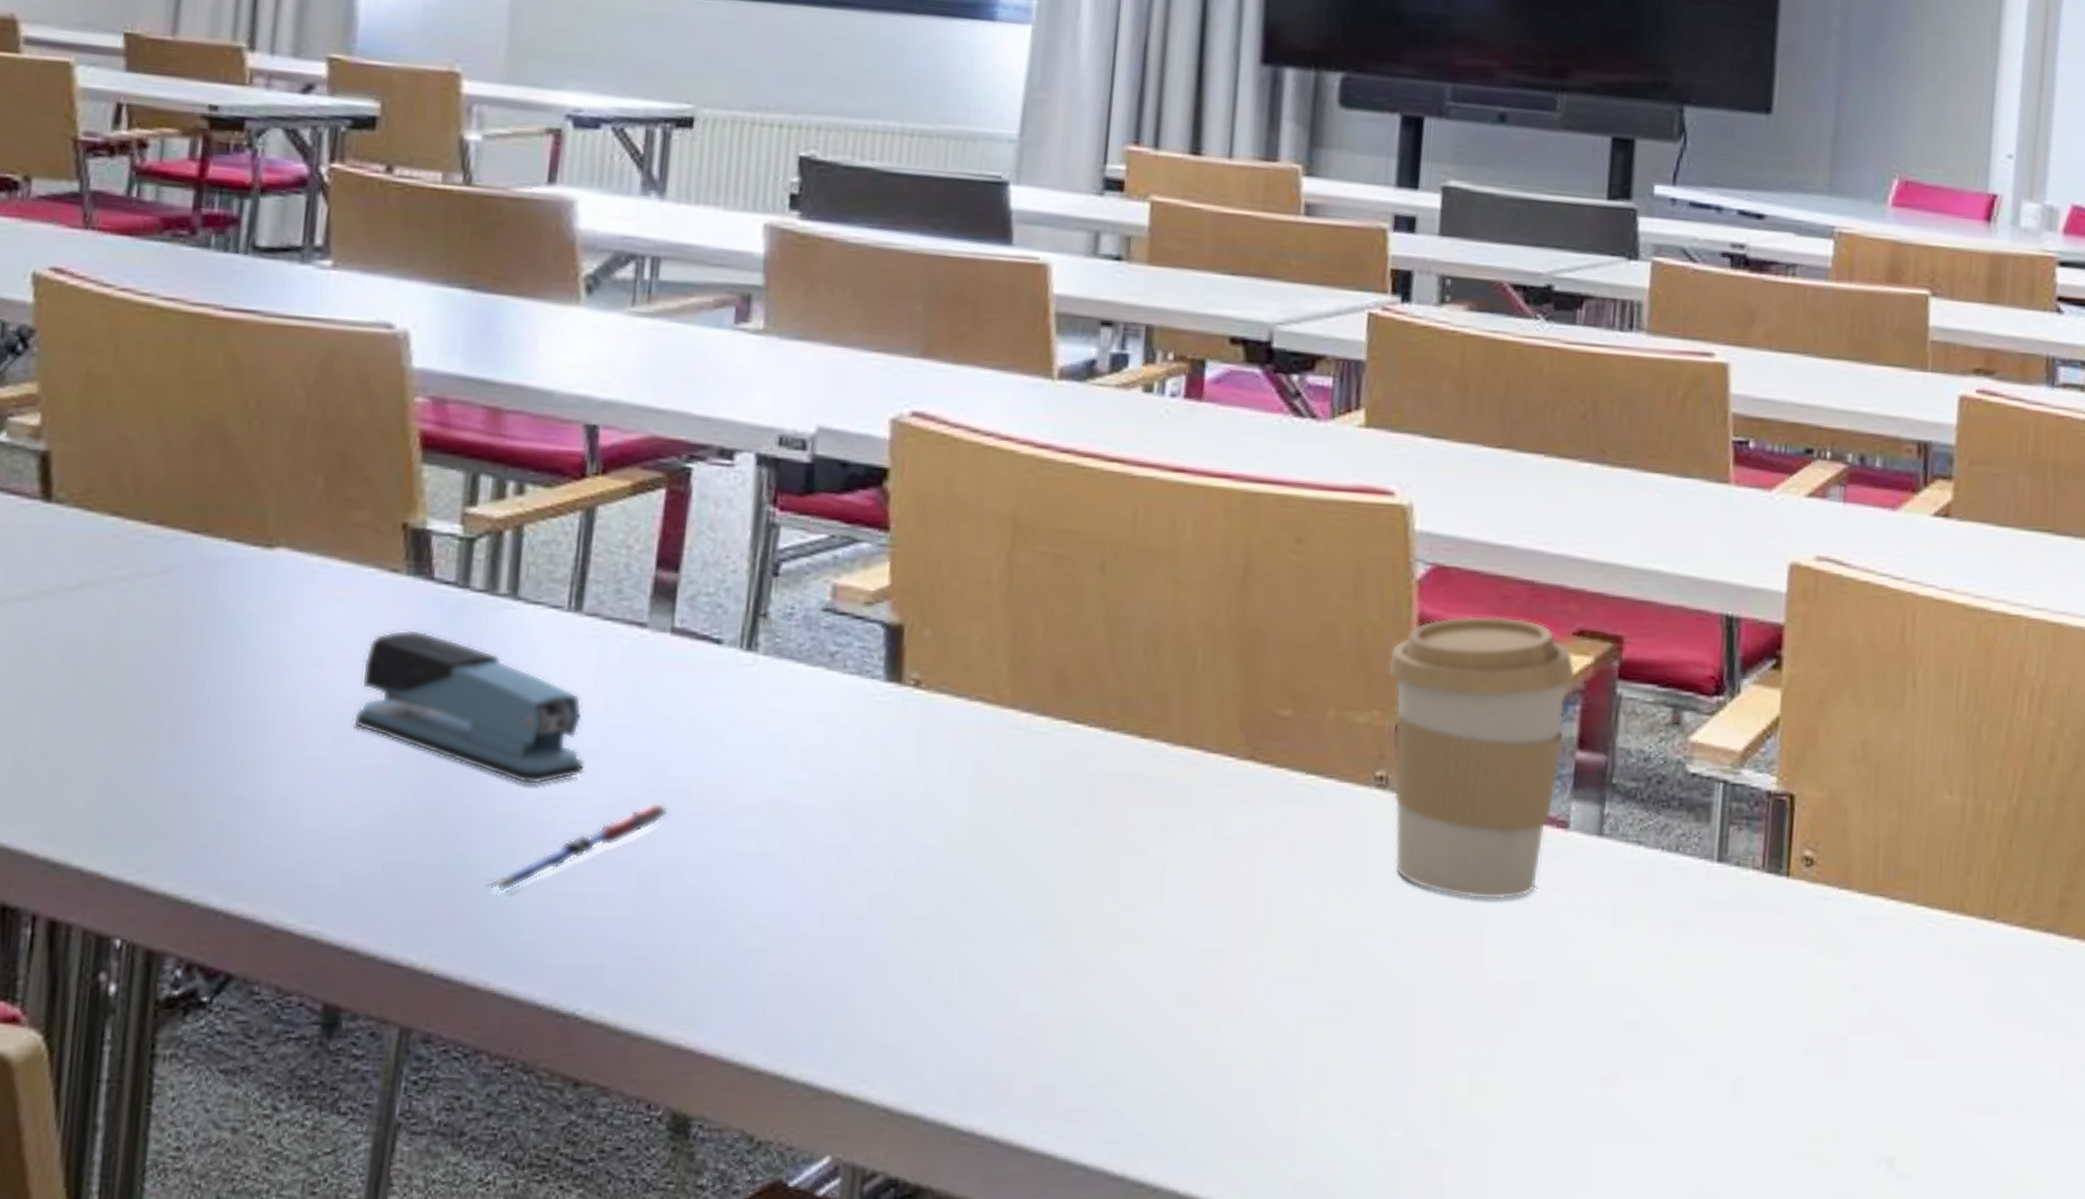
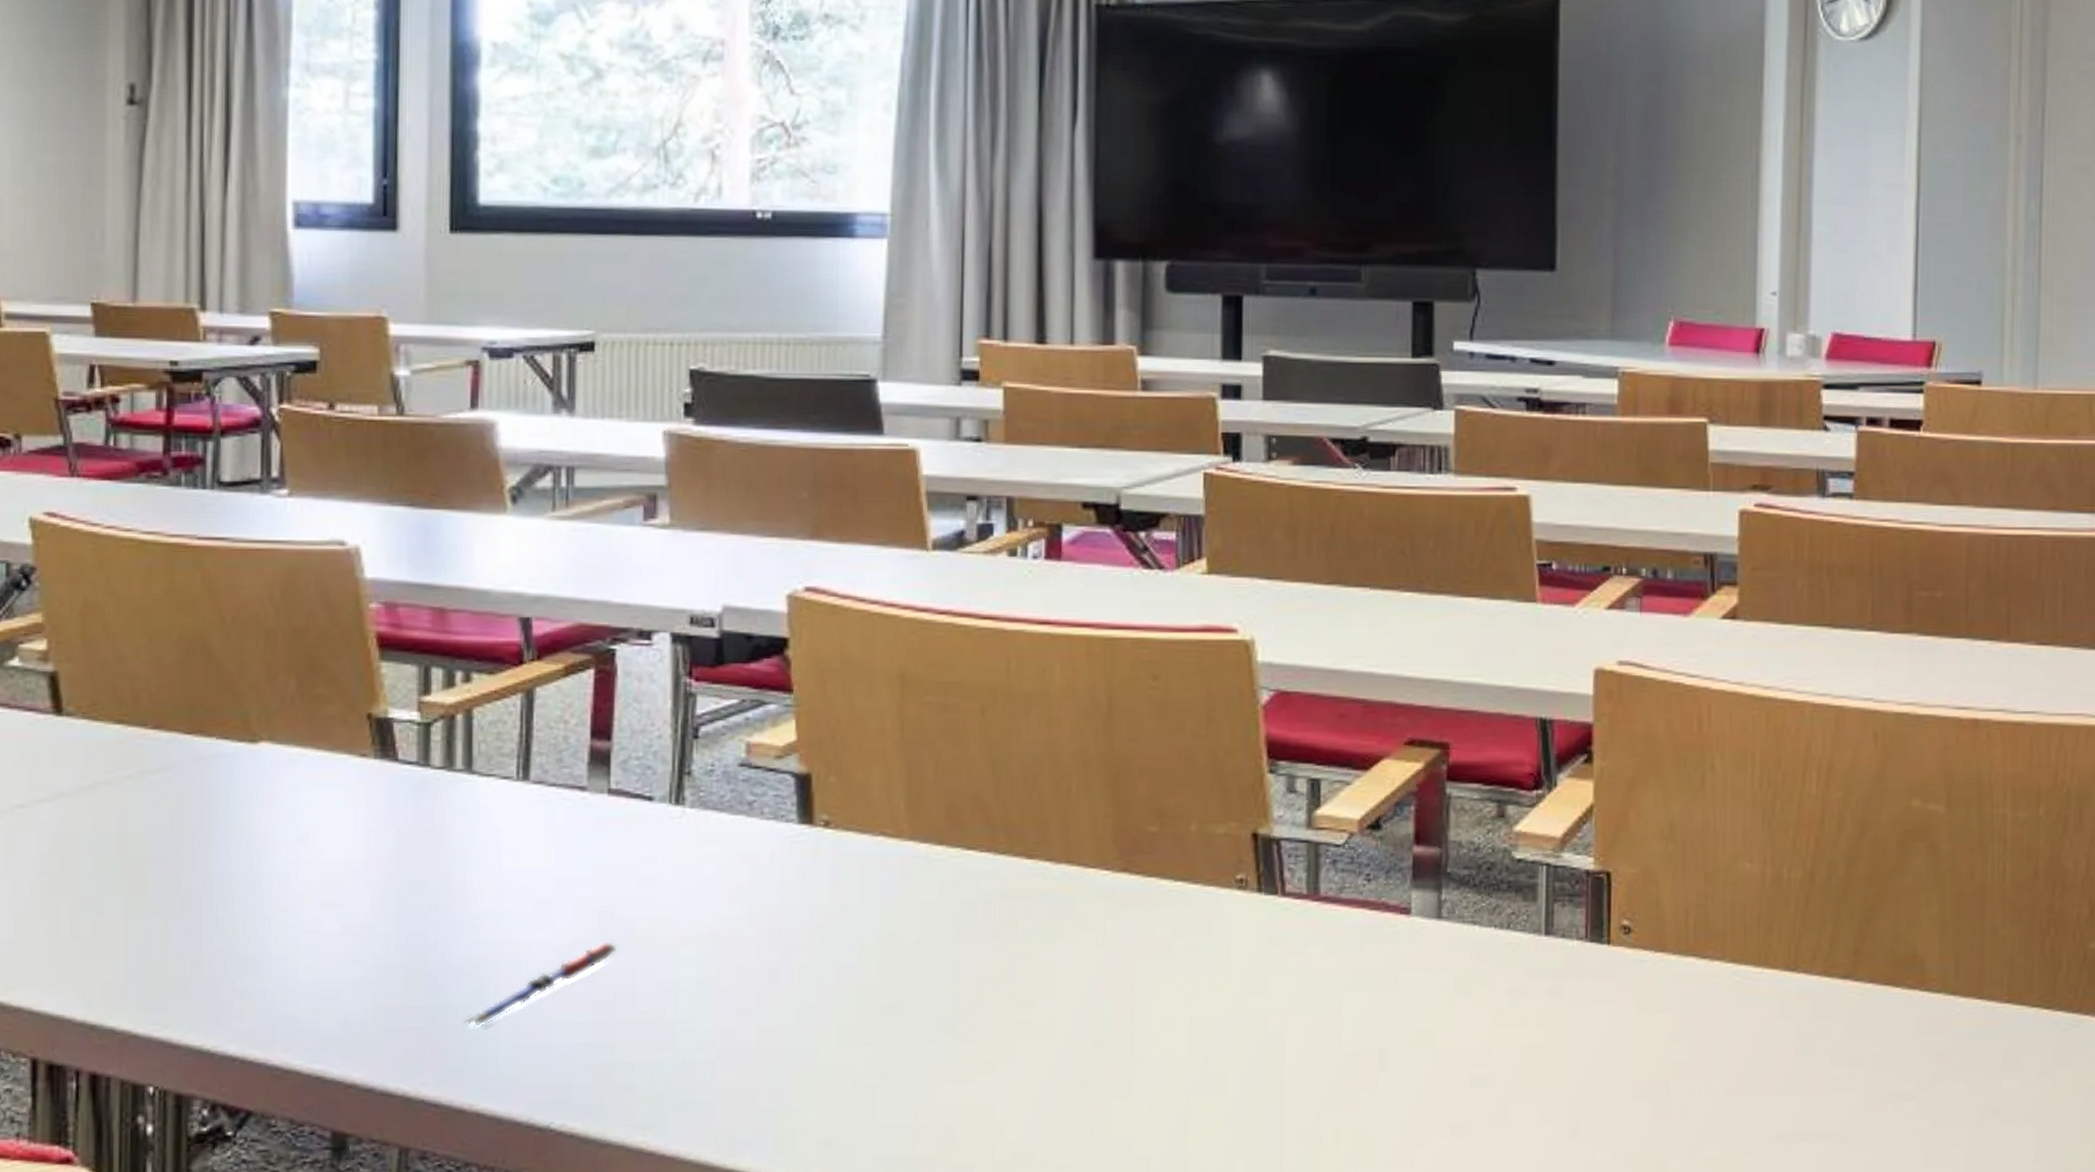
stapler: present [355,629,585,785] -> none [339,805,542,932]
coffee cup: present [1388,615,1576,901] -> none [1241,732,1409,981]

